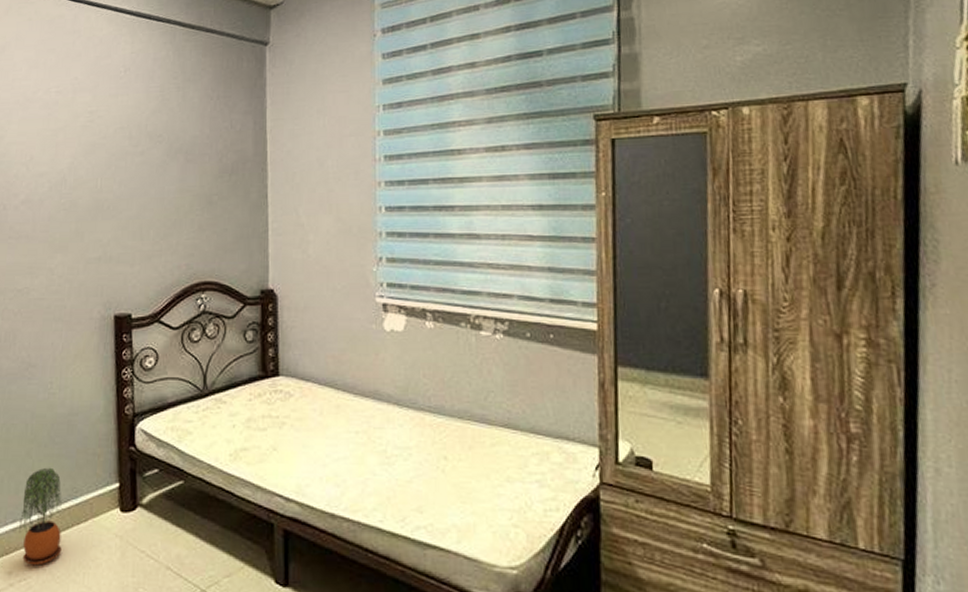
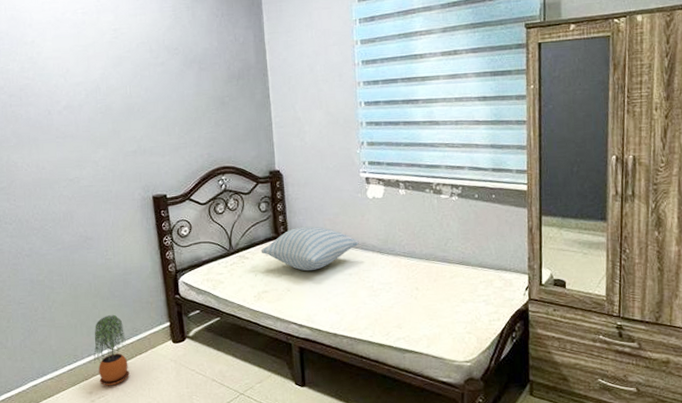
pillow: none [242,364,370,425] -> present [261,226,359,271]

